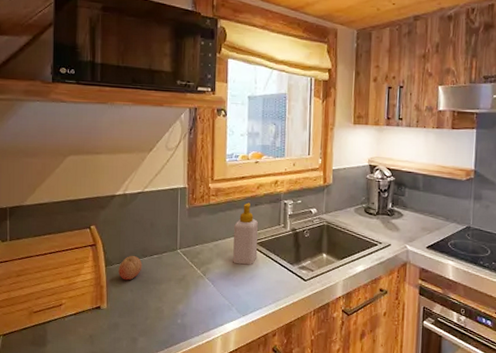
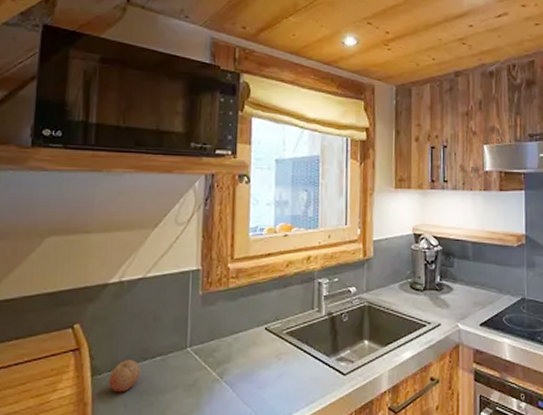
soap bottle: present [233,202,258,265] -> none [257,284,288,361]

